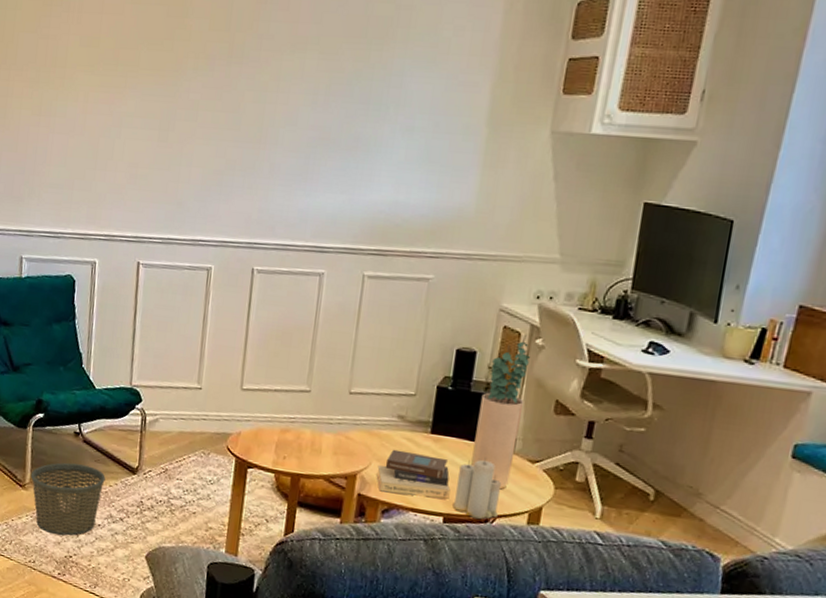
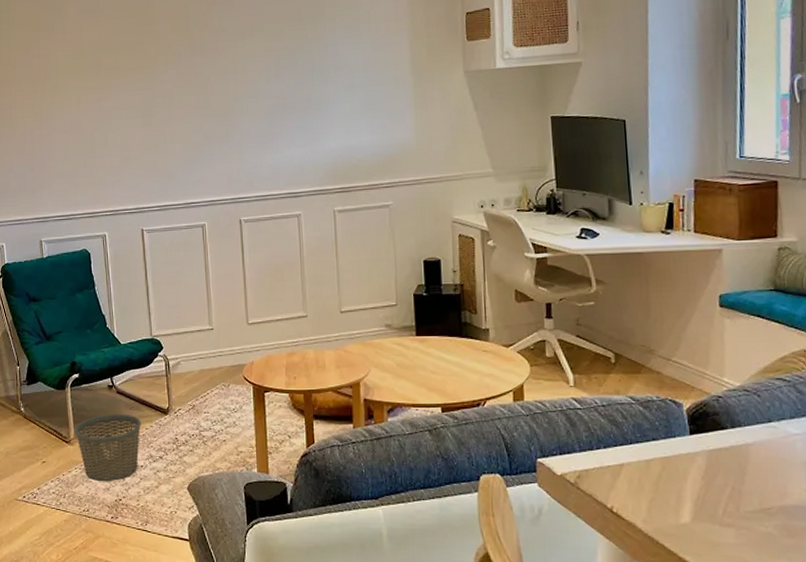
books: present [376,449,451,499] -> none [376,354,443,394]
candle: present [453,458,501,519] -> none [446,349,487,404]
vase: present [471,334,531,490] -> none [452,238,491,375]

